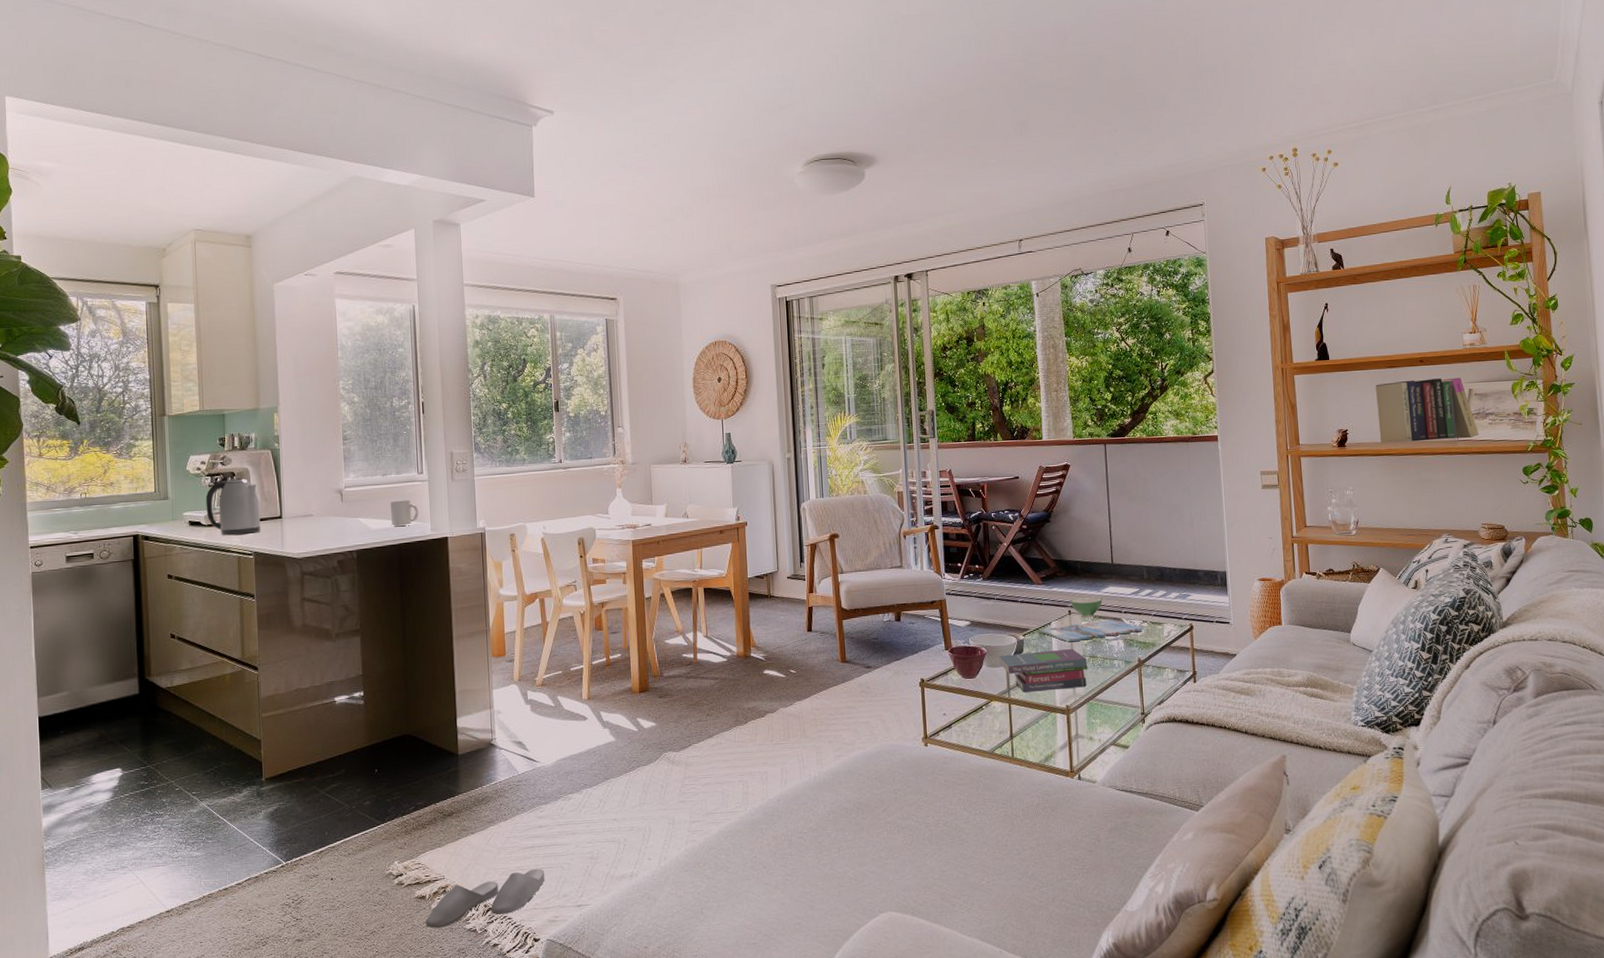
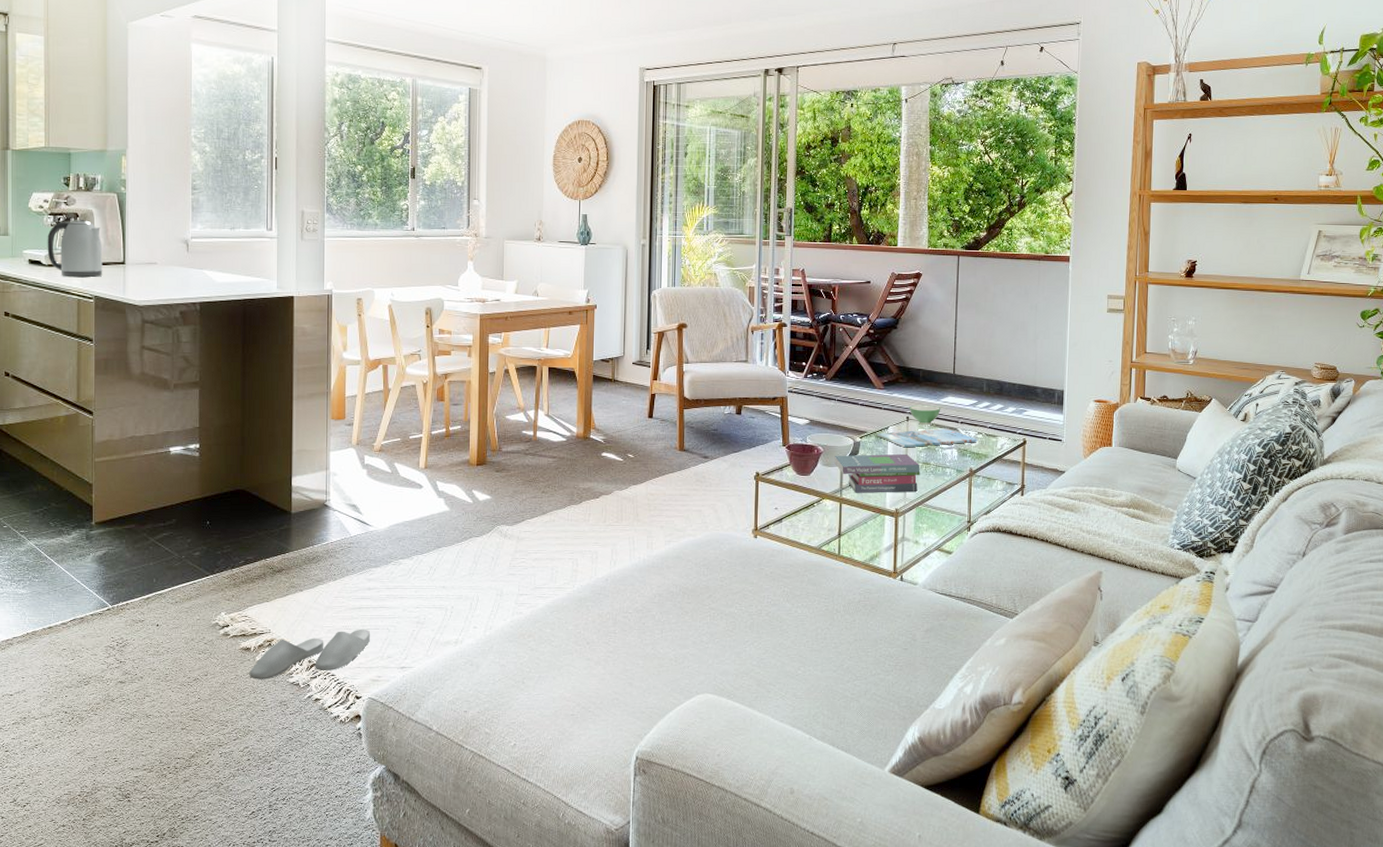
cup: present [390,500,418,526] -> none [236,255,265,281]
books: present [1376,377,1479,444] -> none [1227,217,1323,279]

